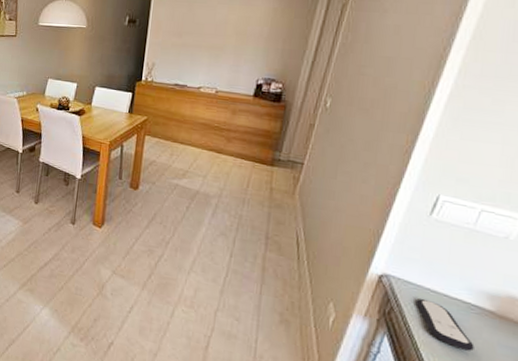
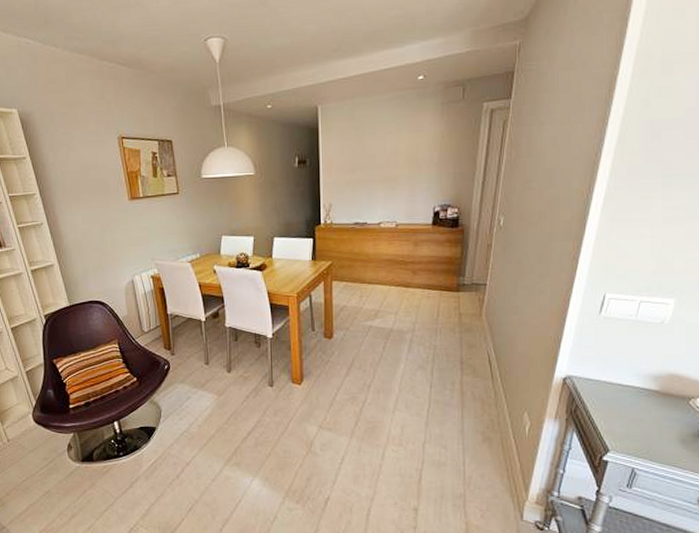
remote control: present [415,298,475,352] -> none [596,391,646,430]

